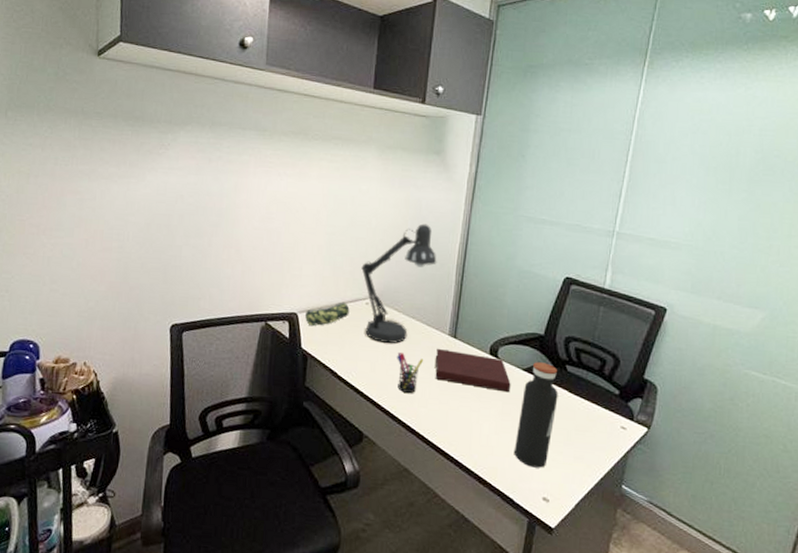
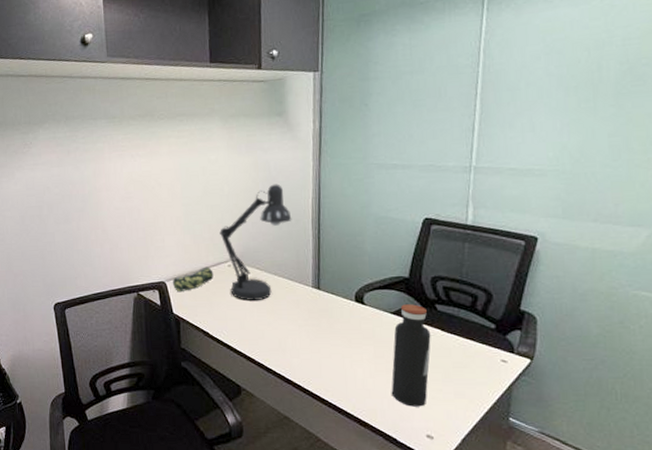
pen holder: present [397,353,424,394] -> none [264,308,291,346]
notebook: present [435,348,511,393] -> none [301,300,381,337]

